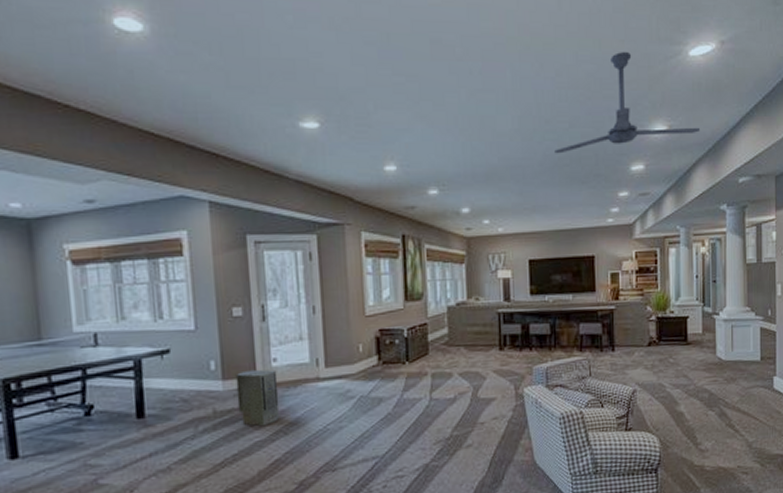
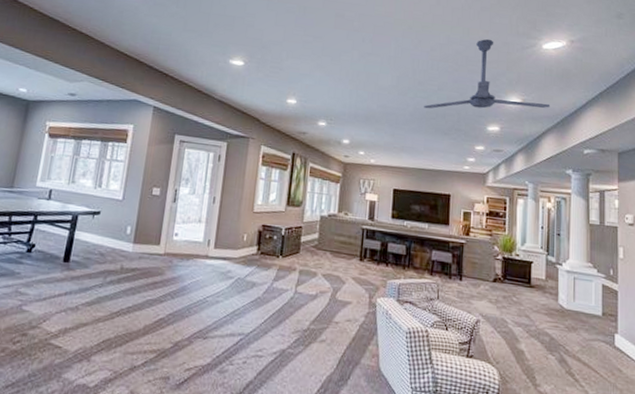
air purifier: present [235,369,280,426] -> none [139,239,176,287]

